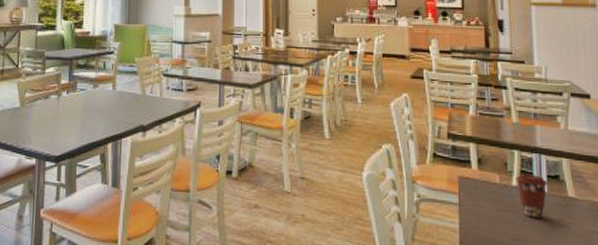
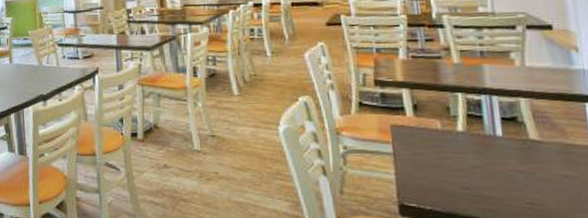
coffee cup: present [516,174,548,218] -> none [461,118,503,164]

